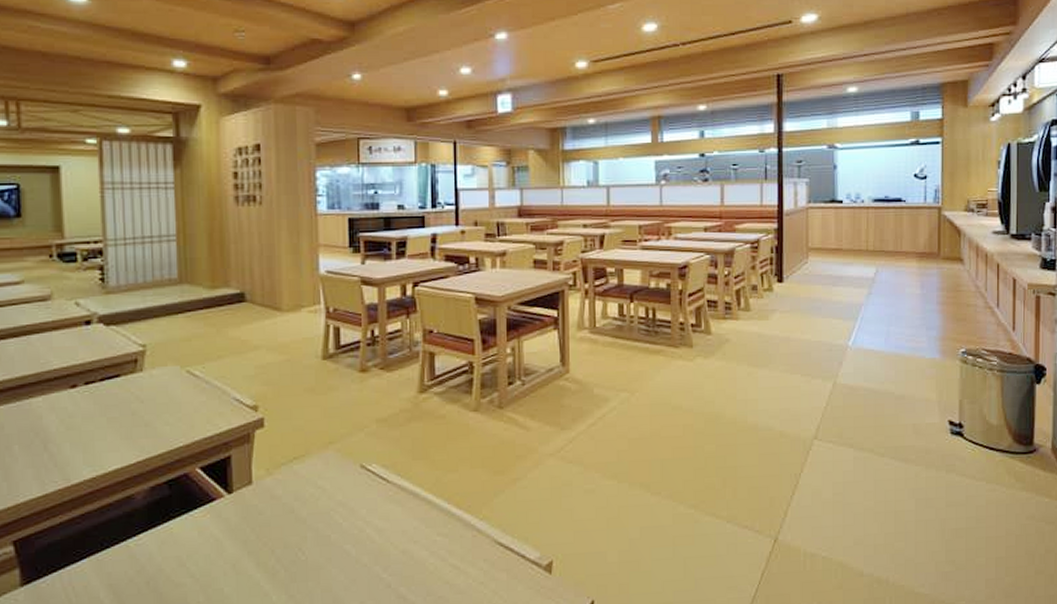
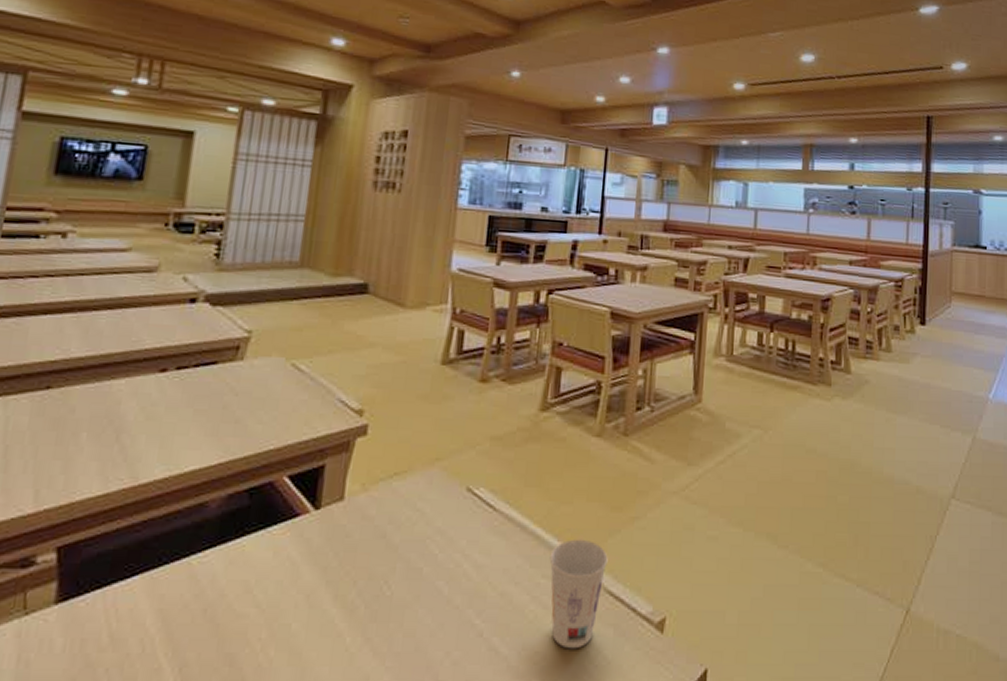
cup: none [442,500,495,593] -> present [549,539,608,649]

